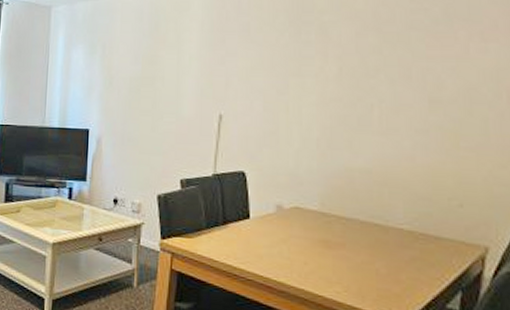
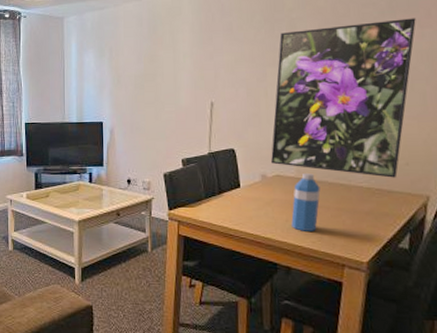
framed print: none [290,29,478,222] -> present [271,18,416,178]
water bottle: none [311,208,349,279] -> present [291,173,321,231]

